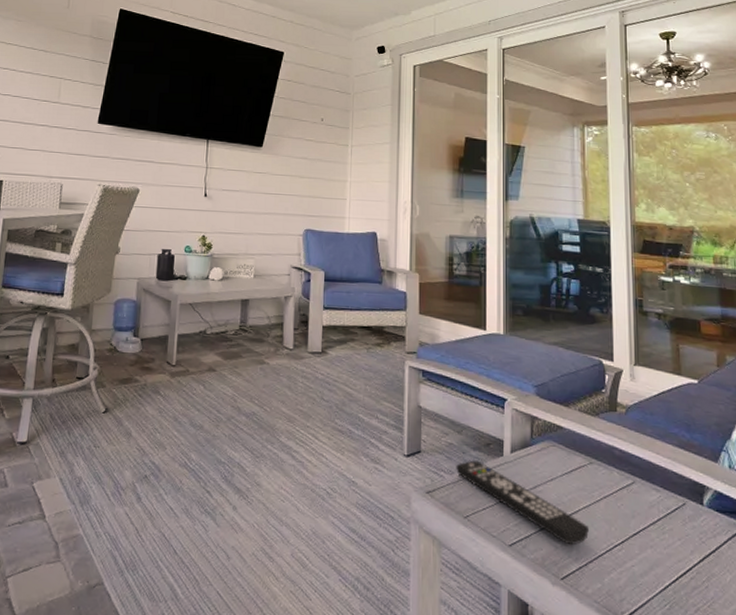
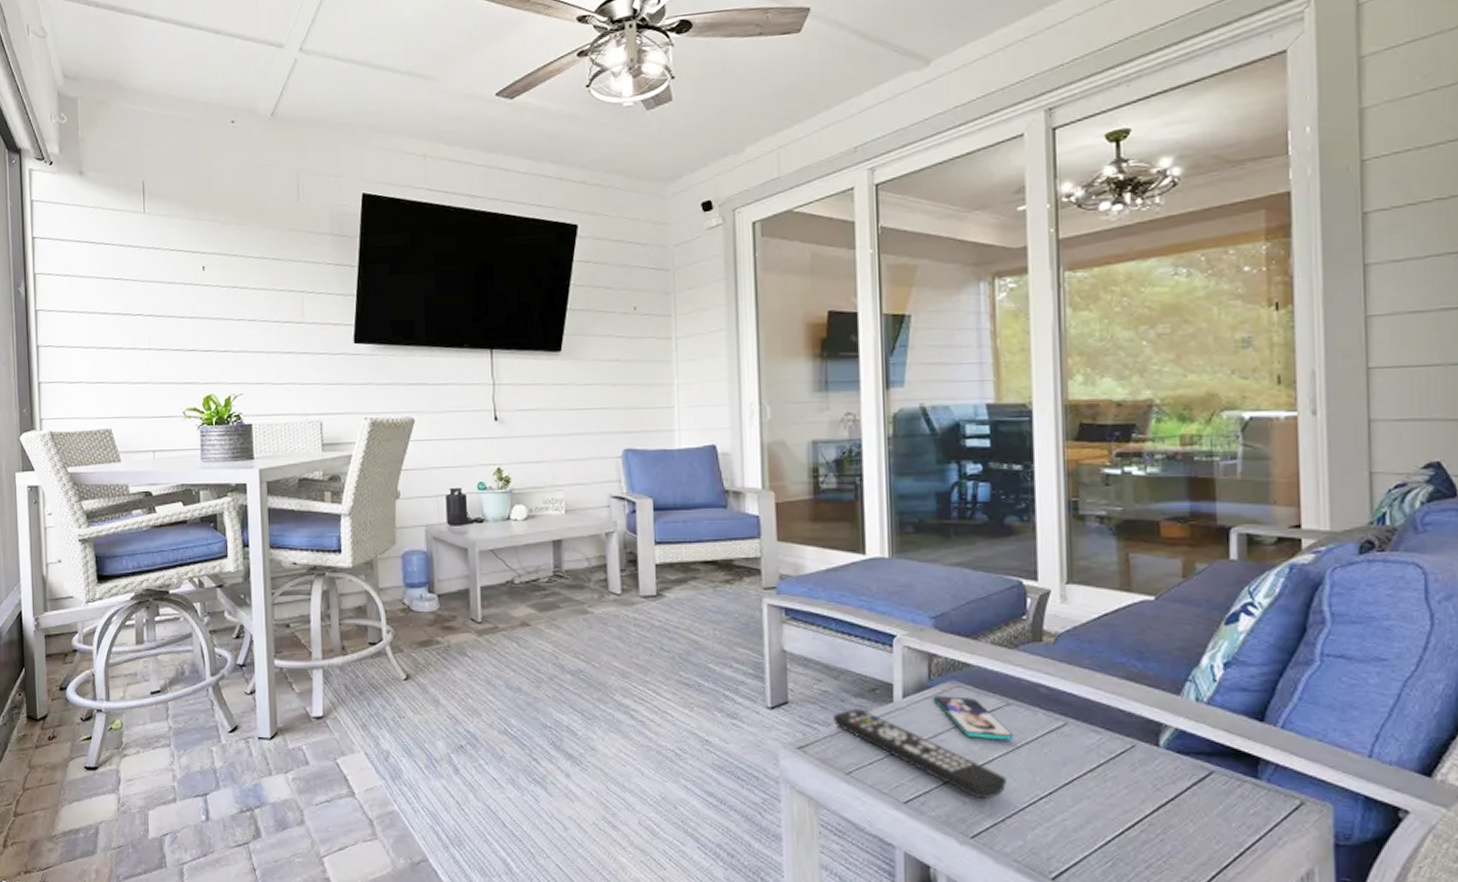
smartphone: none [534,452,596,495] -> present [933,696,1015,741]

